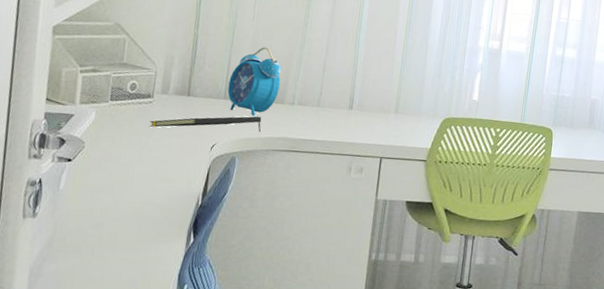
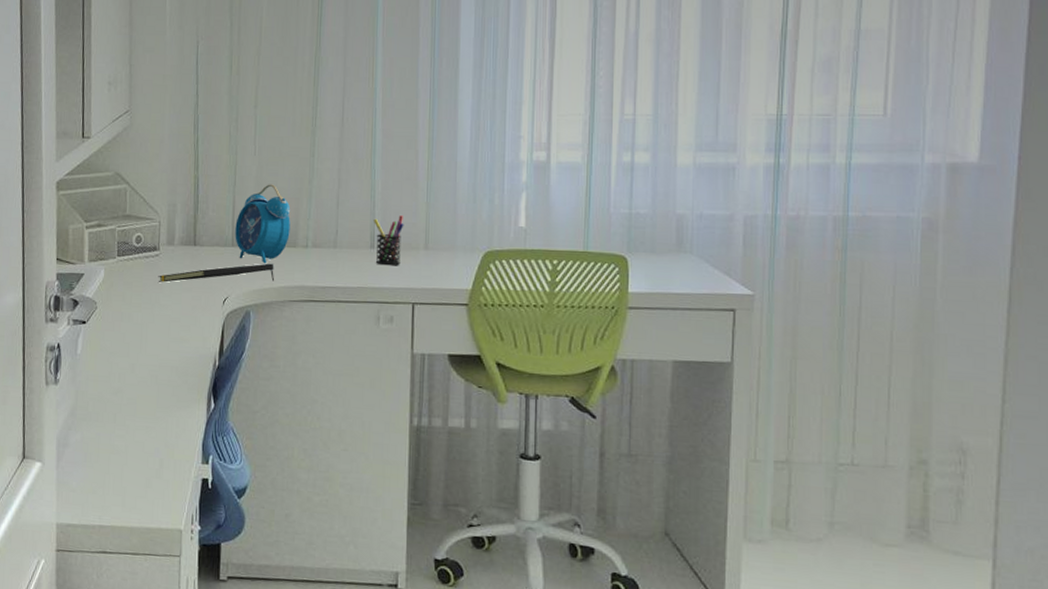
pen holder: none [352,83,380,125] -> present [374,215,404,266]

